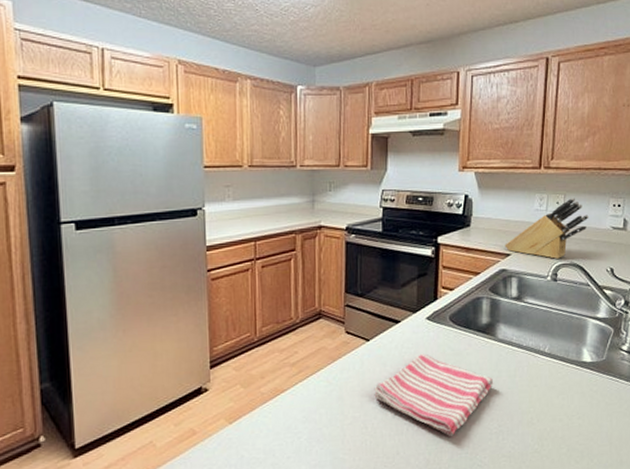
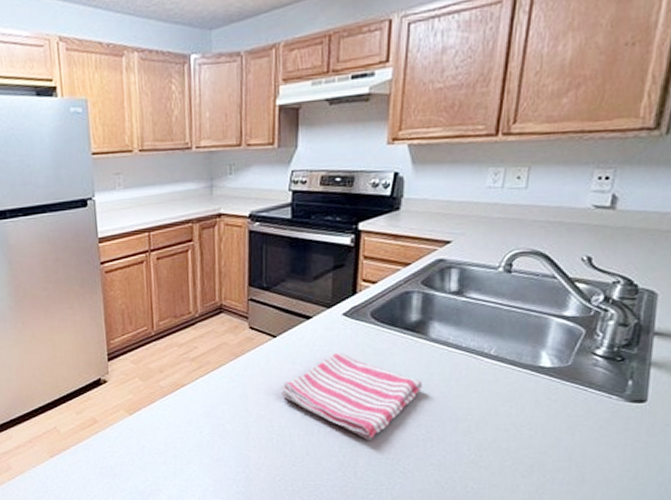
knife block: present [504,198,589,259] -> none [444,170,562,246]

